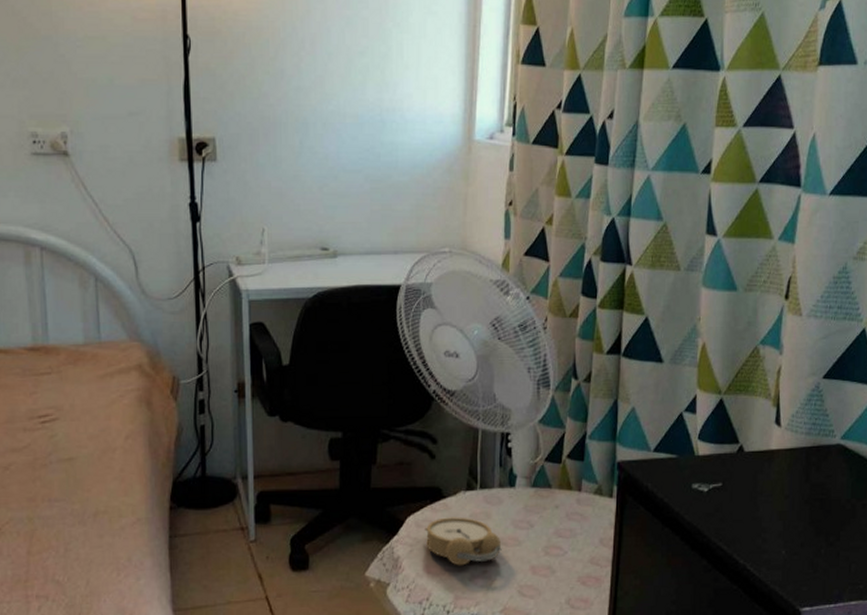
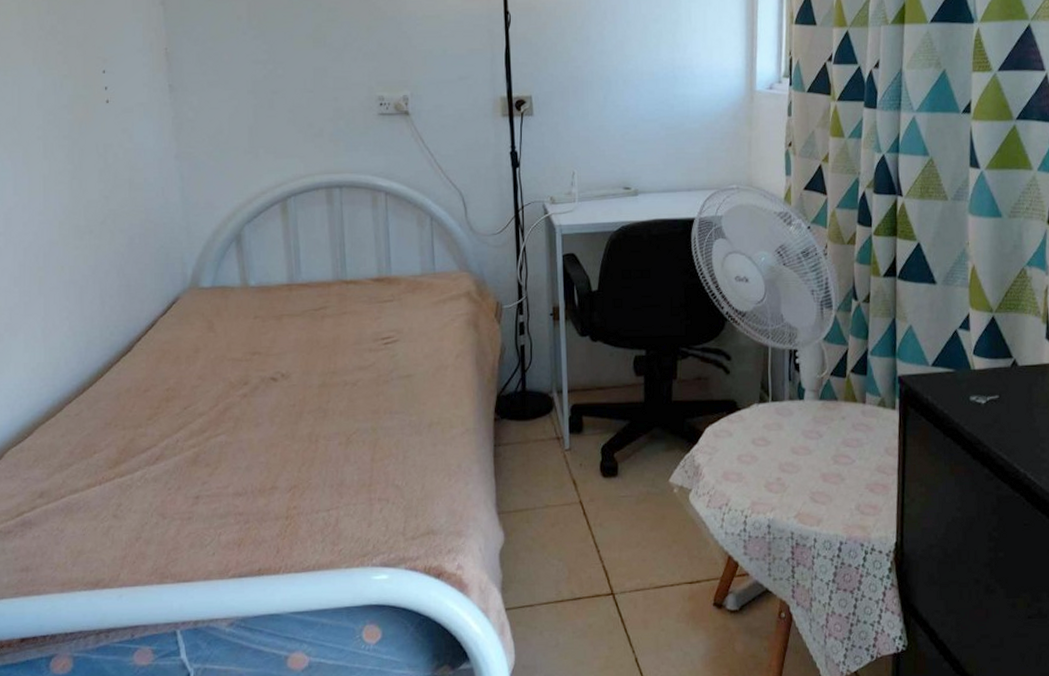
alarm clock: present [425,517,502,566] -> none [722,427,794,473]

